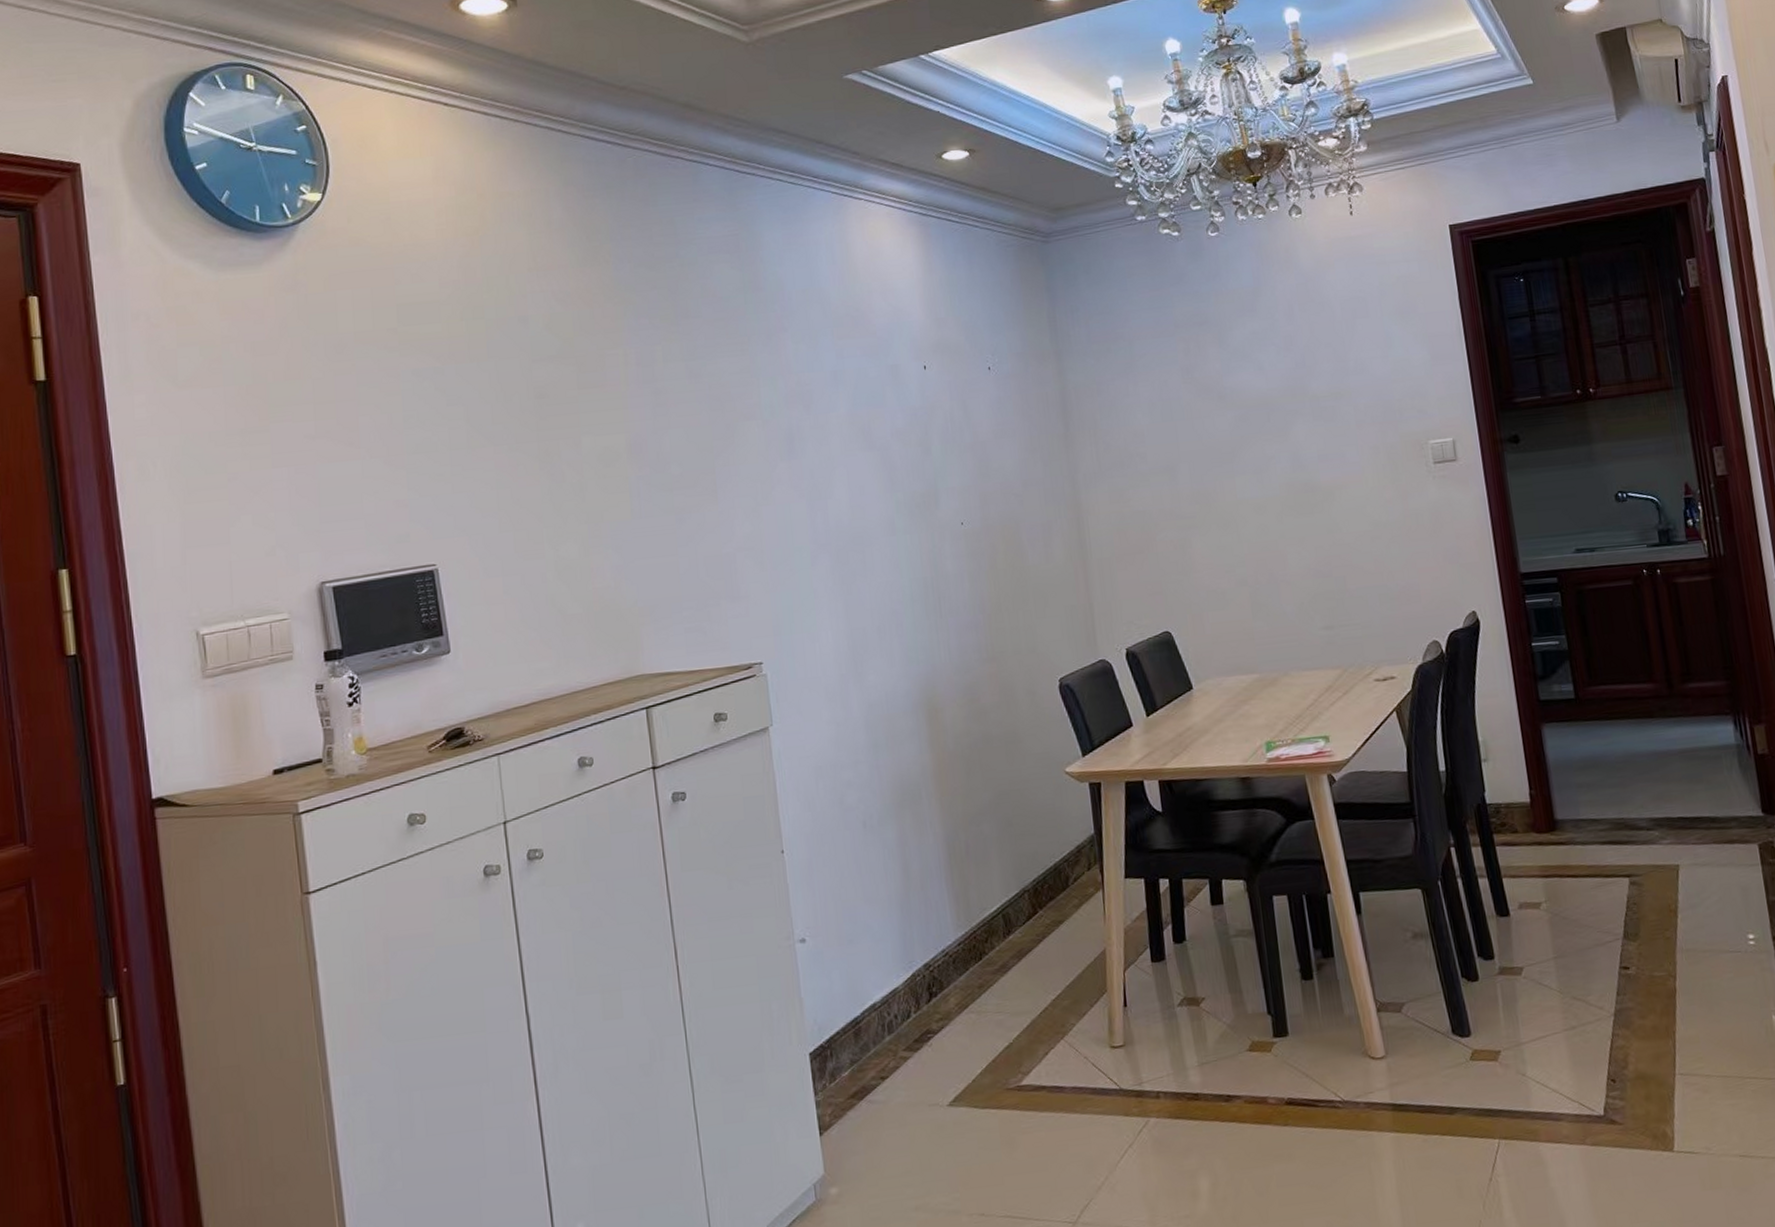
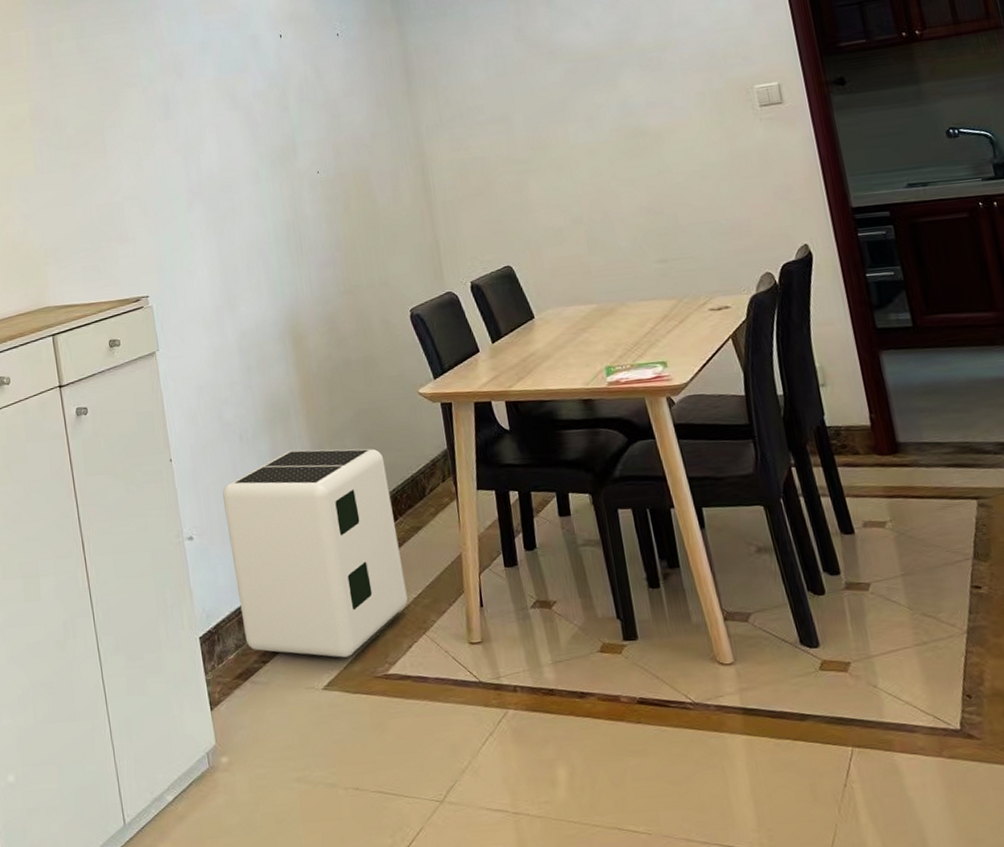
air purifier: none [842,834,1045,1070] -> present [223,448,408,658]

